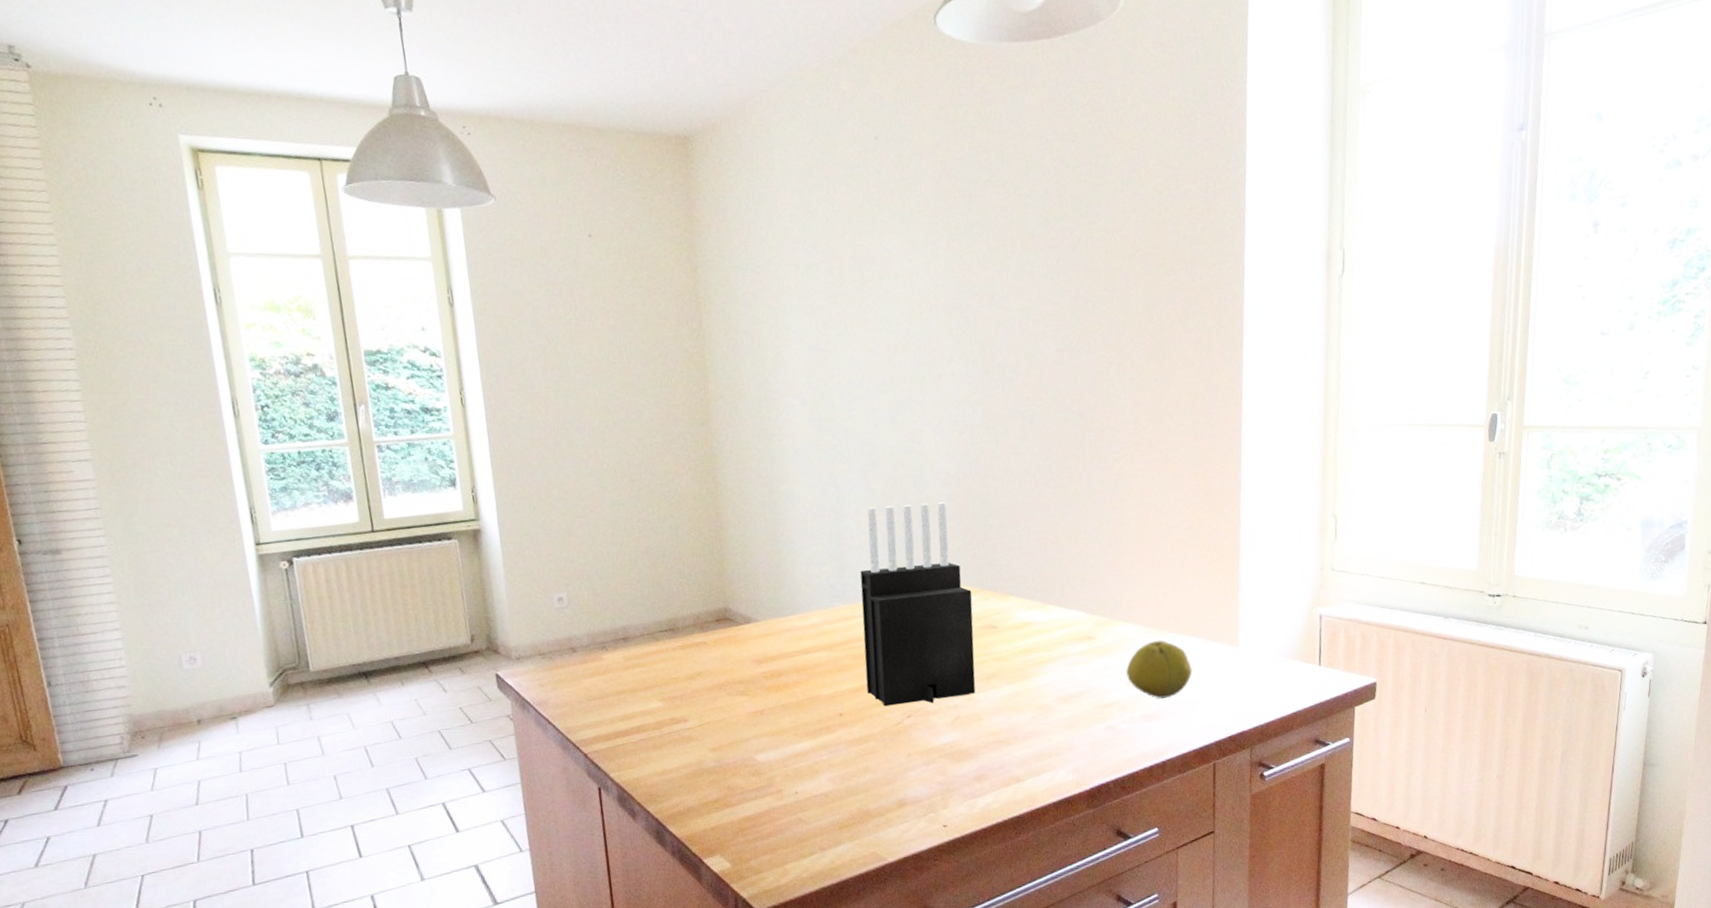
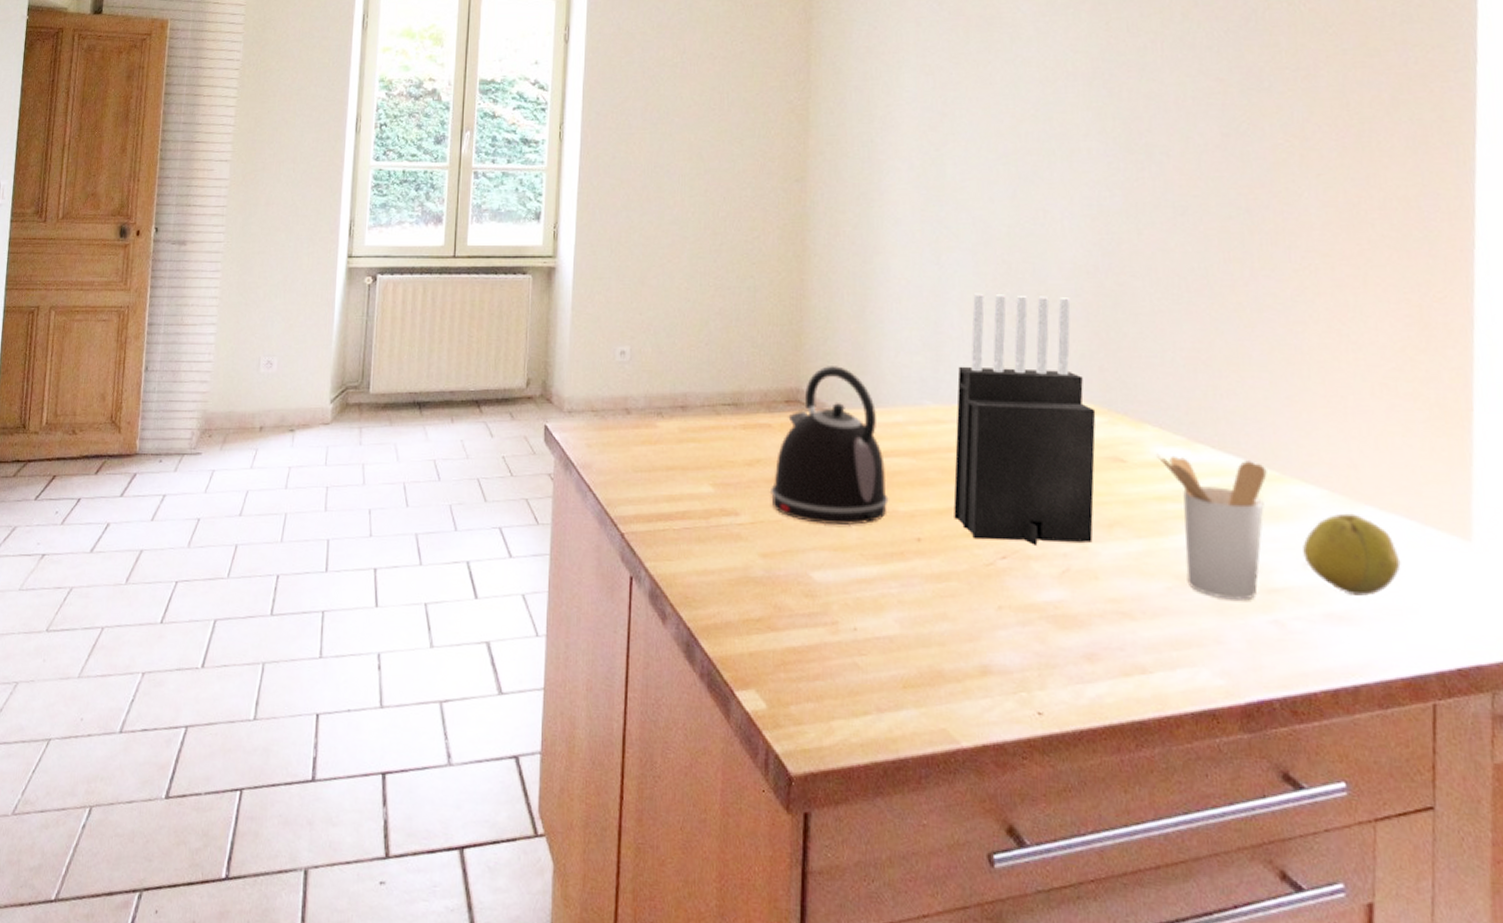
kettle: none [712,584,813,716] -> present [771,366,889,525]
utensil holder: none [1020,612,1100,718] -> present [1157,453,1267,601]

